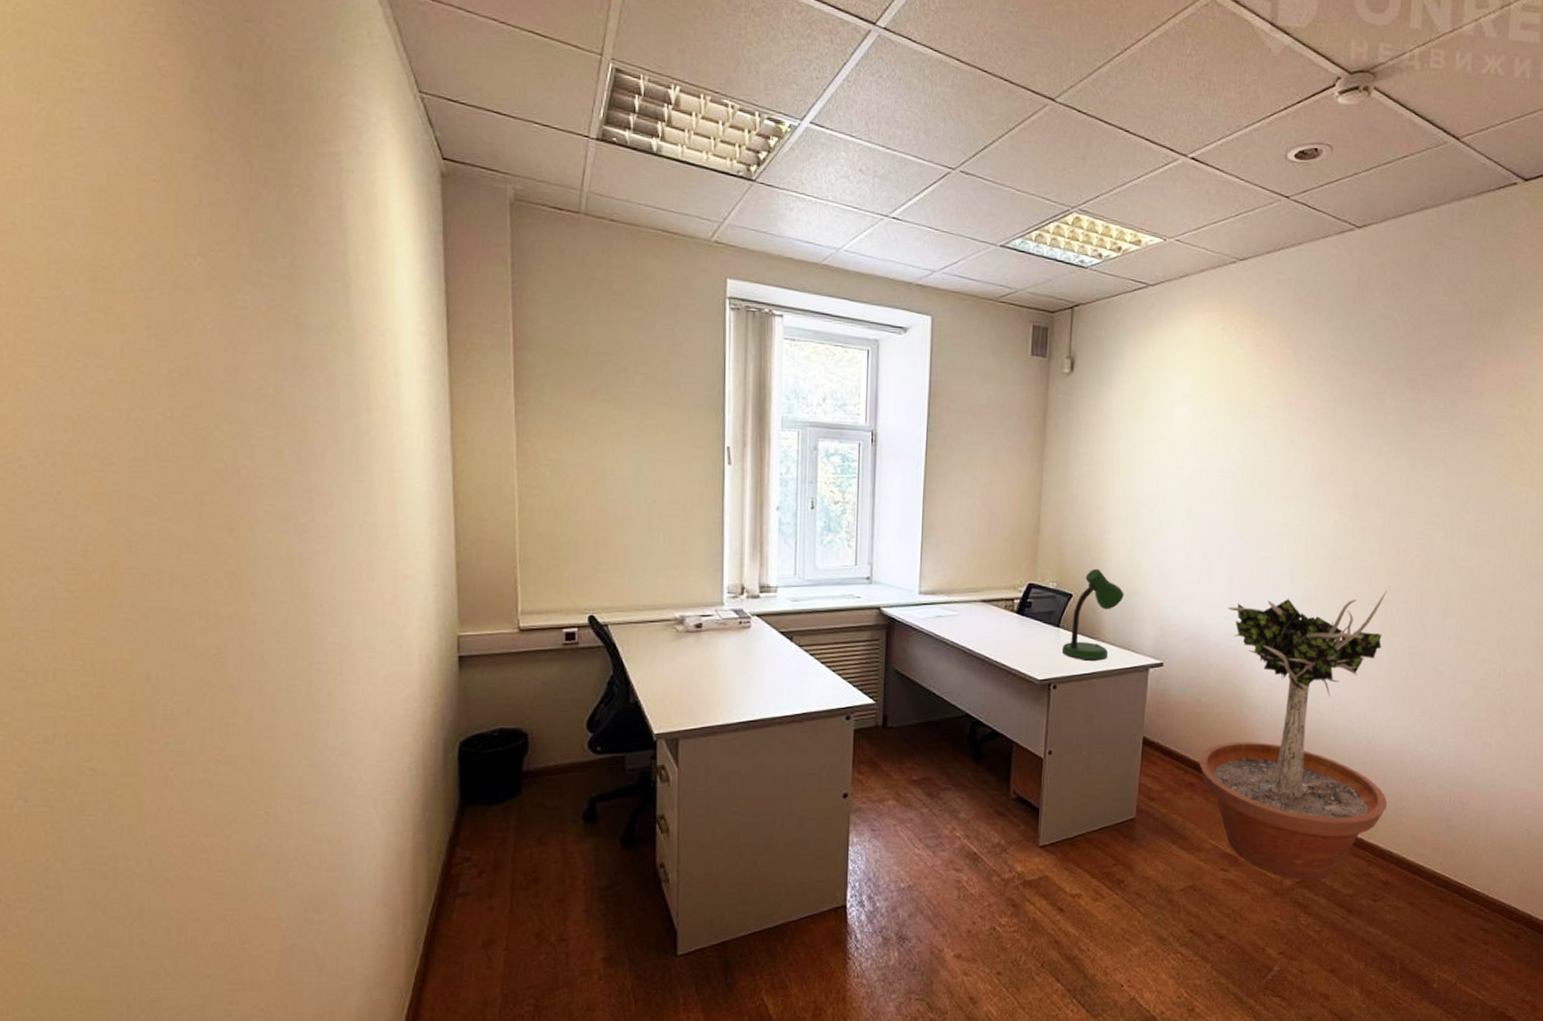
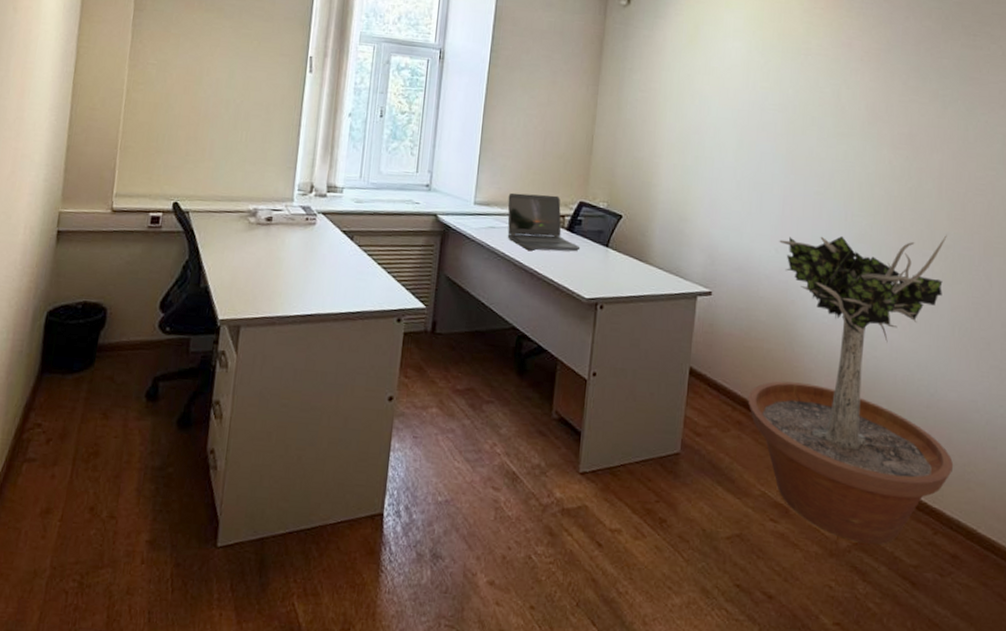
laptop computer: none [954,579,1031,637] -> present [507,192,581,252]
desk lamp: present [1061,568,1124,662] -> none [609,191,674,285]

